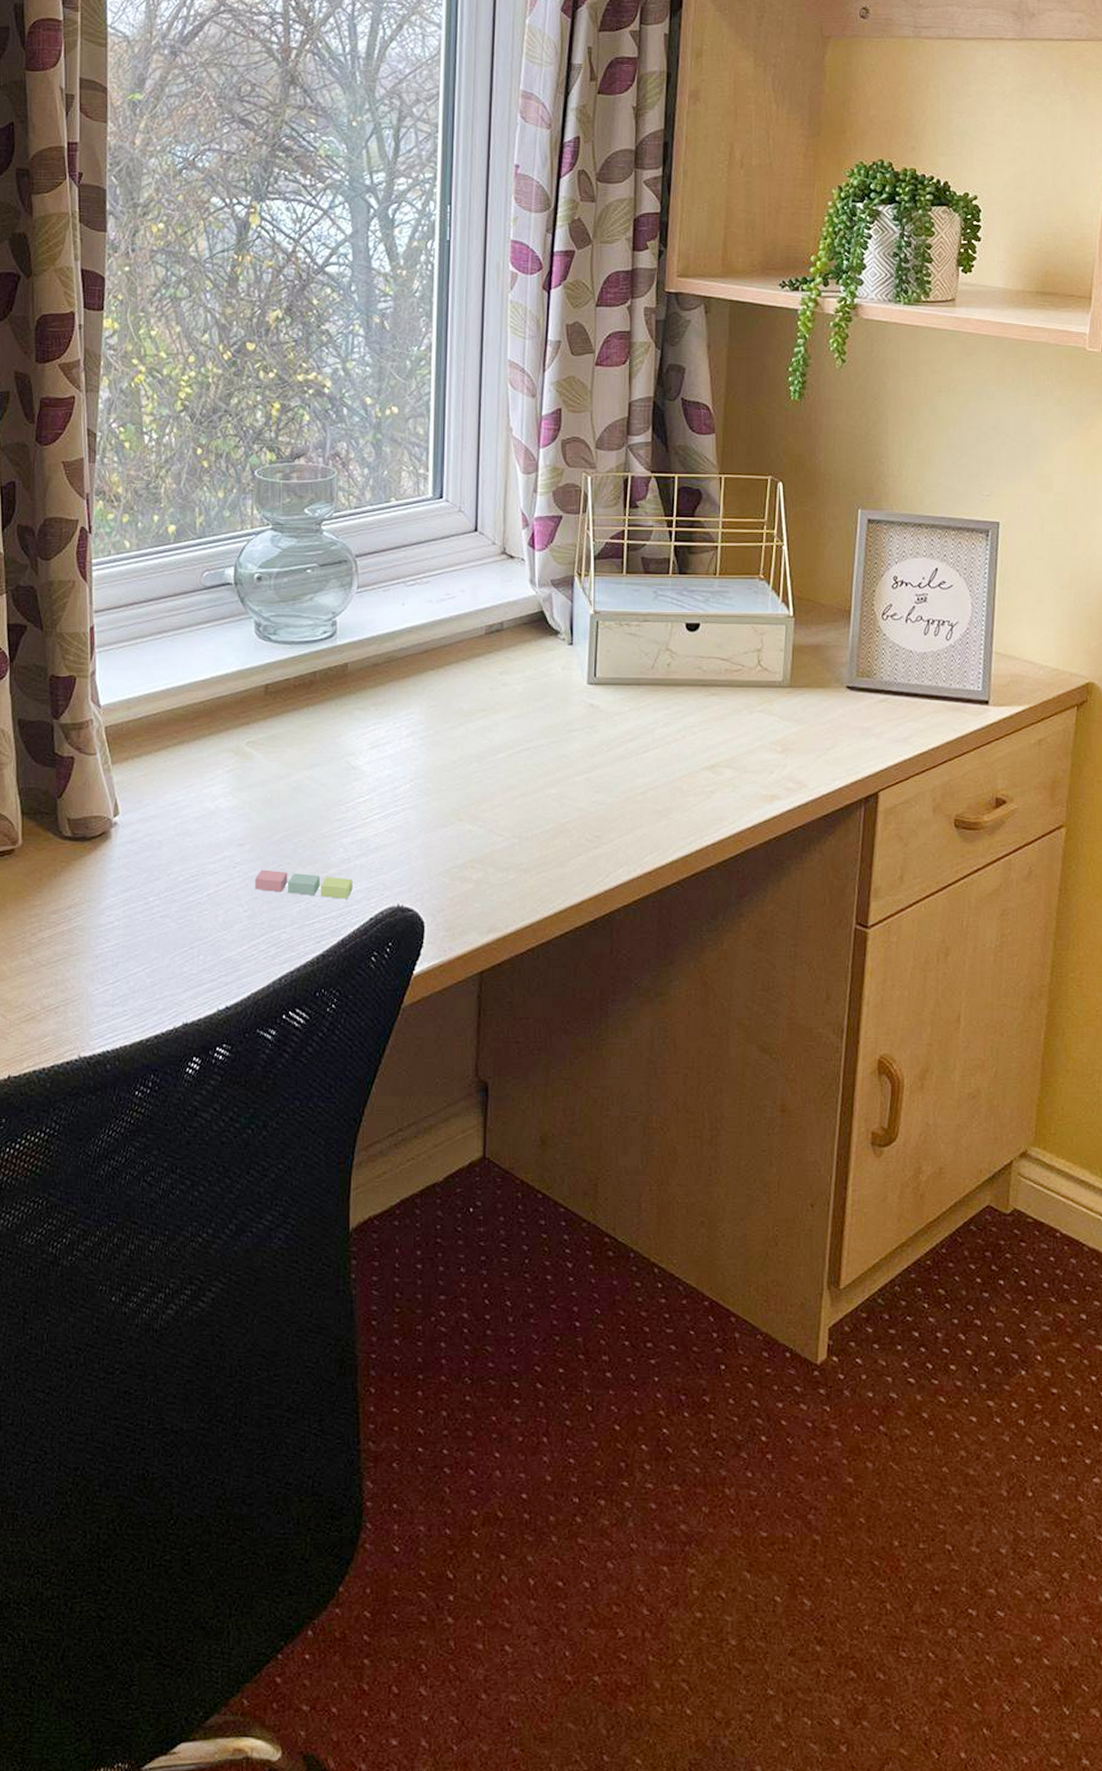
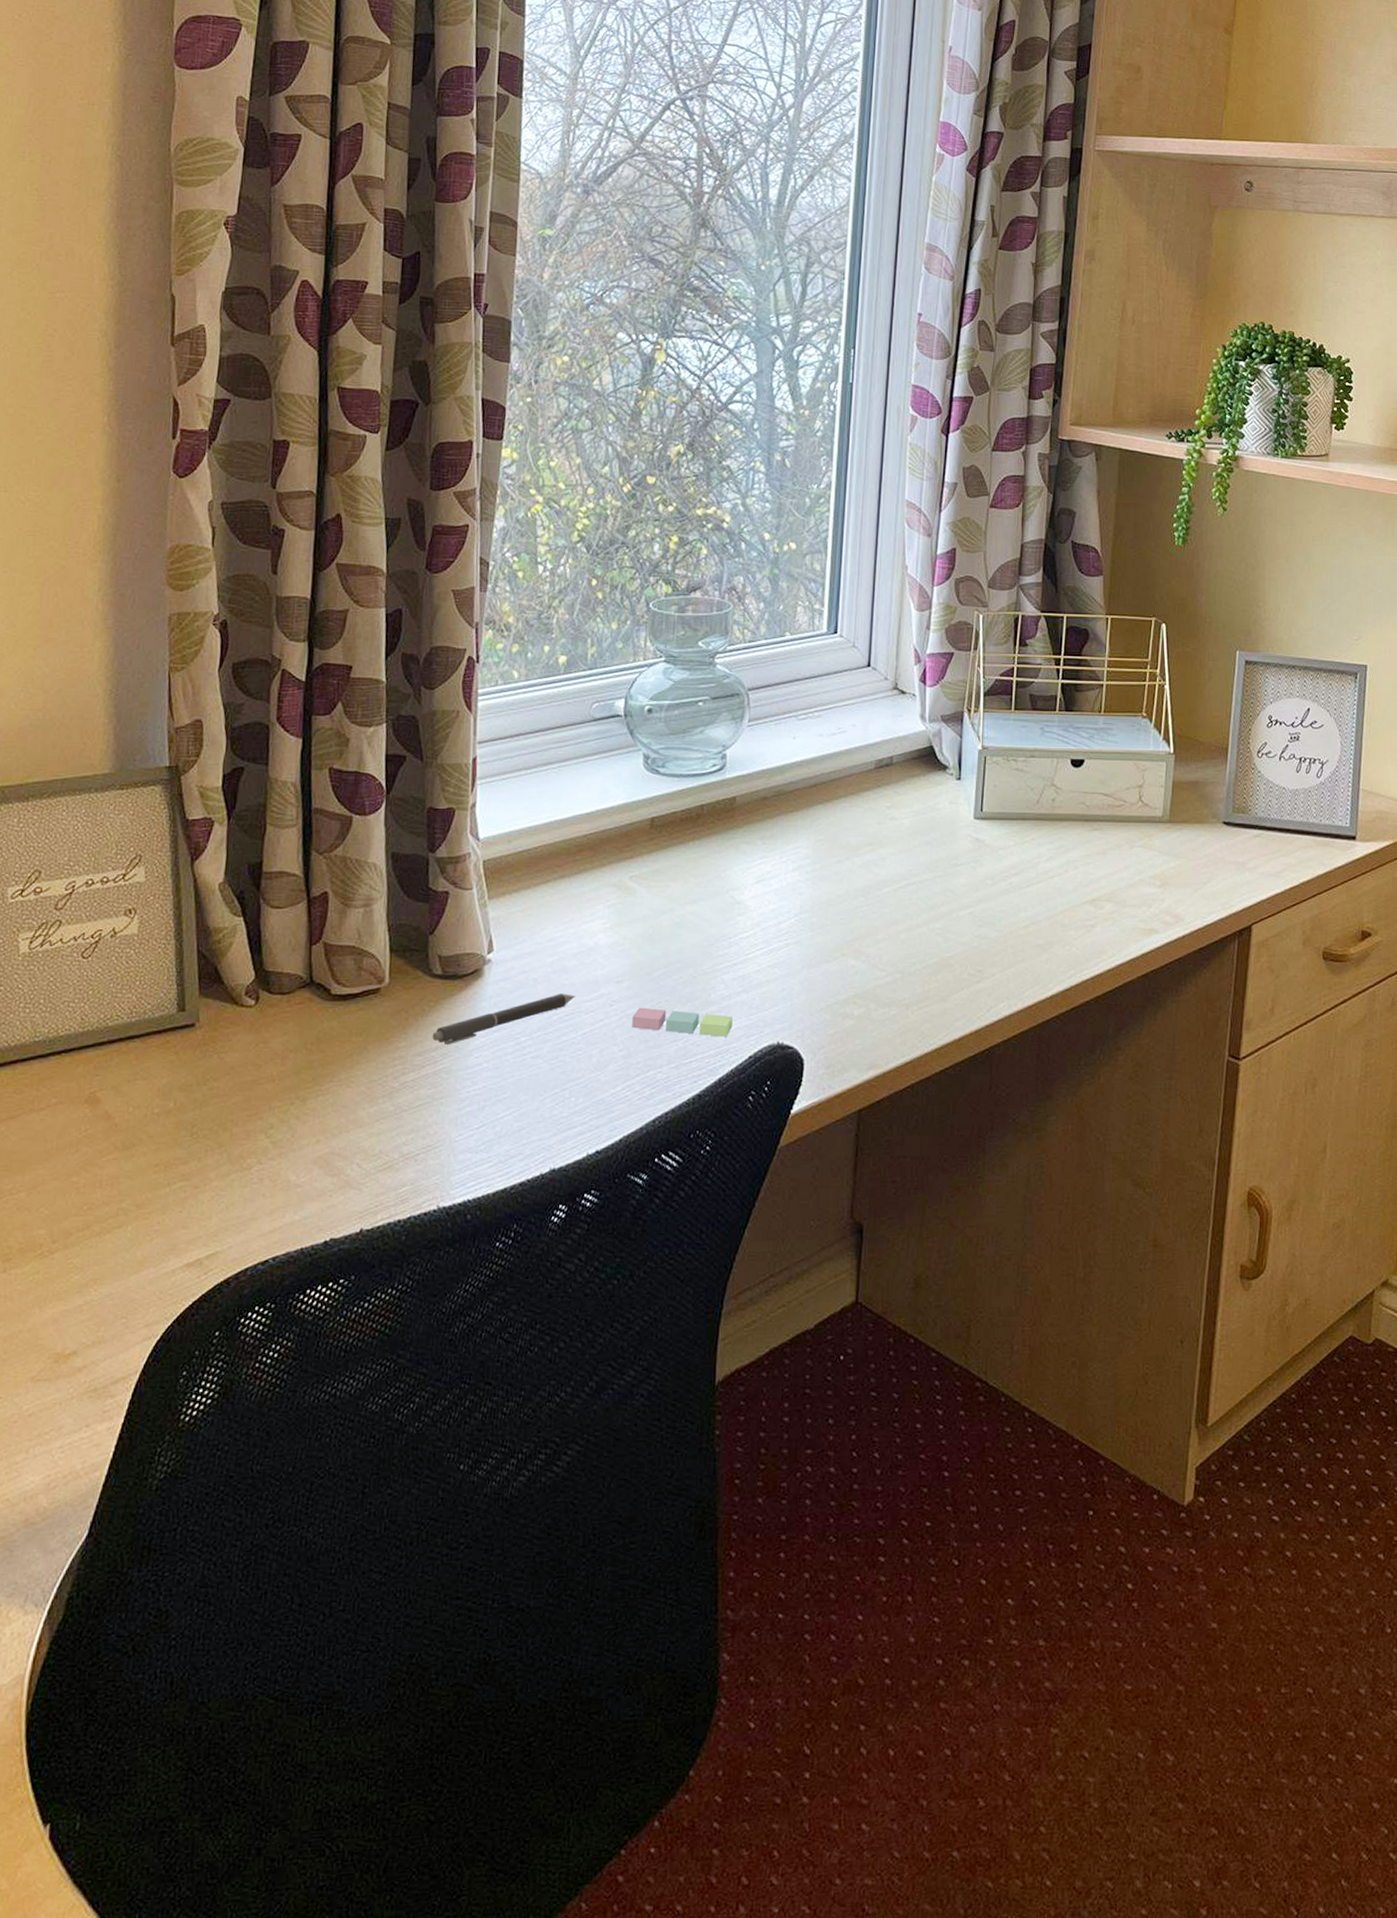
pen: none [65,856,200,903] -> present [432,994,576,1045]

